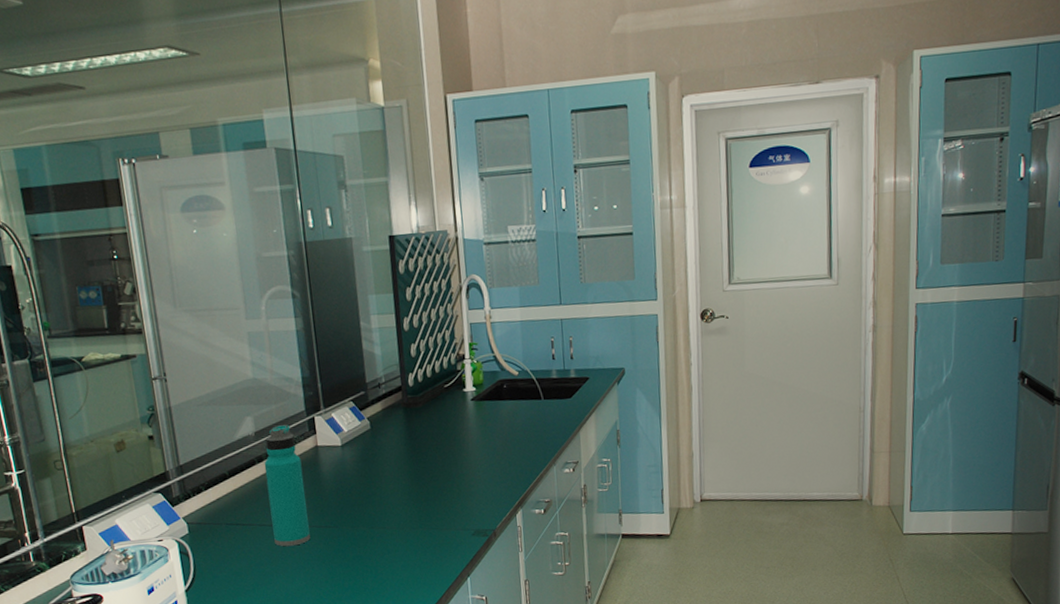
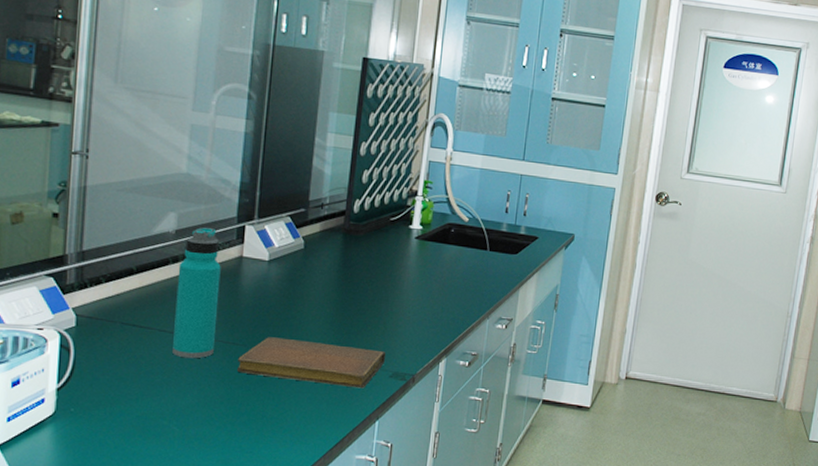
notebook: none [333,512,465,553] -> present [237,337,386,389]

